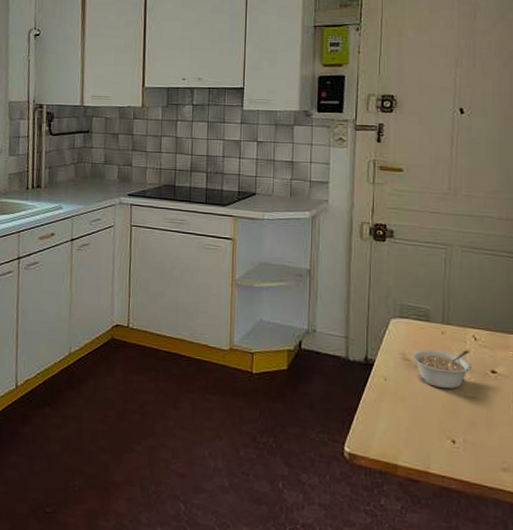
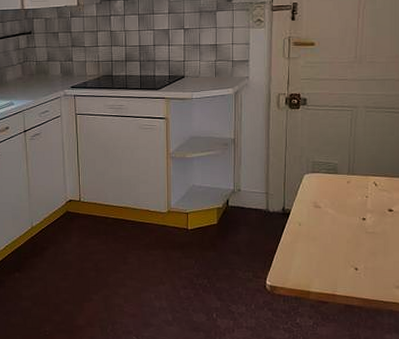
legume: present [412,349,472,390] -> none [323,194,373,228]

